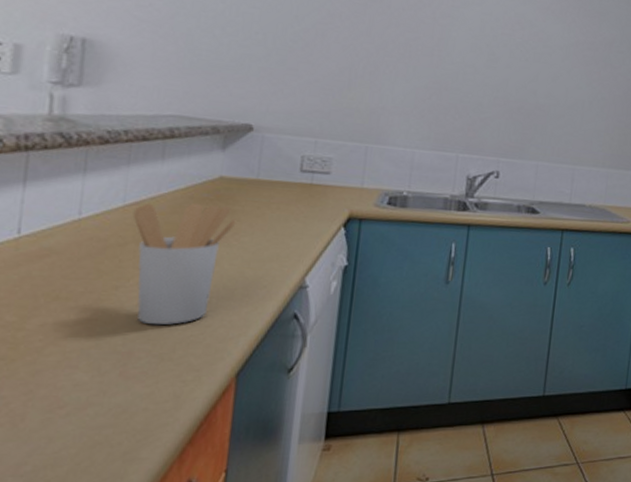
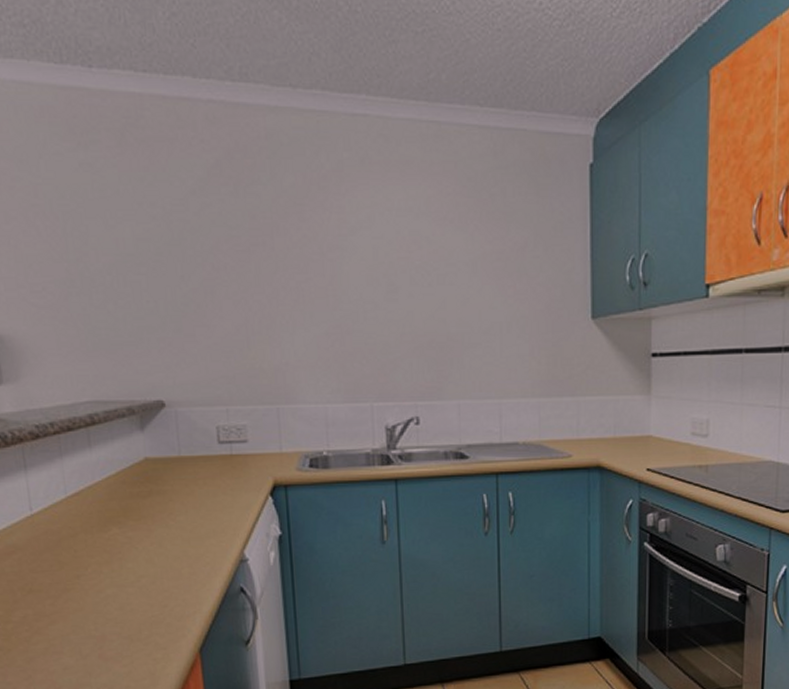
utensil holder: present [132,203,237,325] -> none [75,486,169,609]

